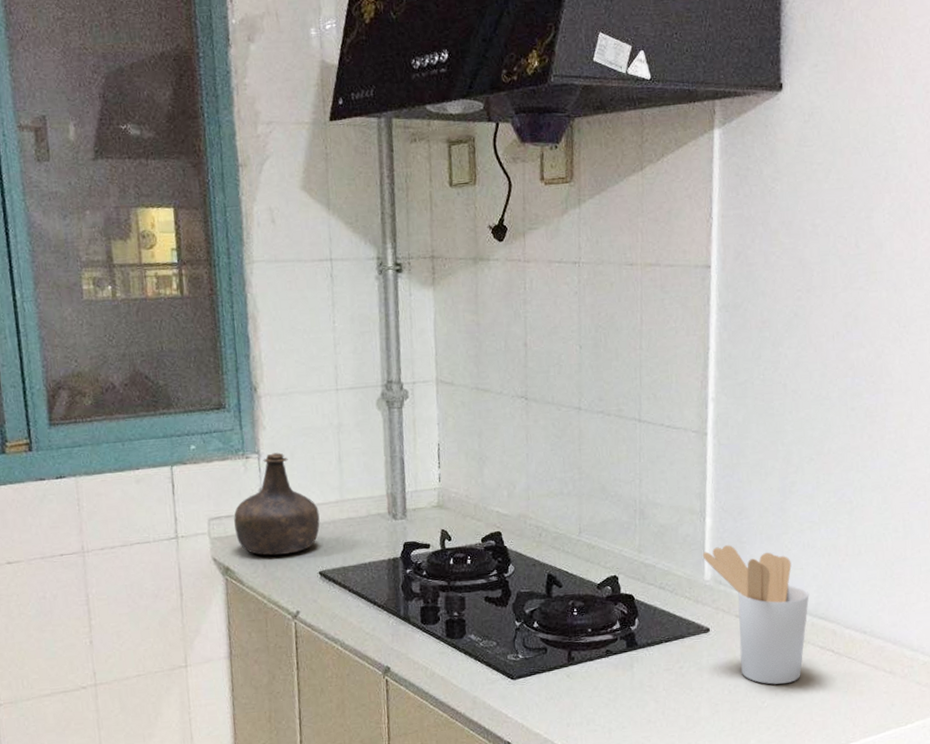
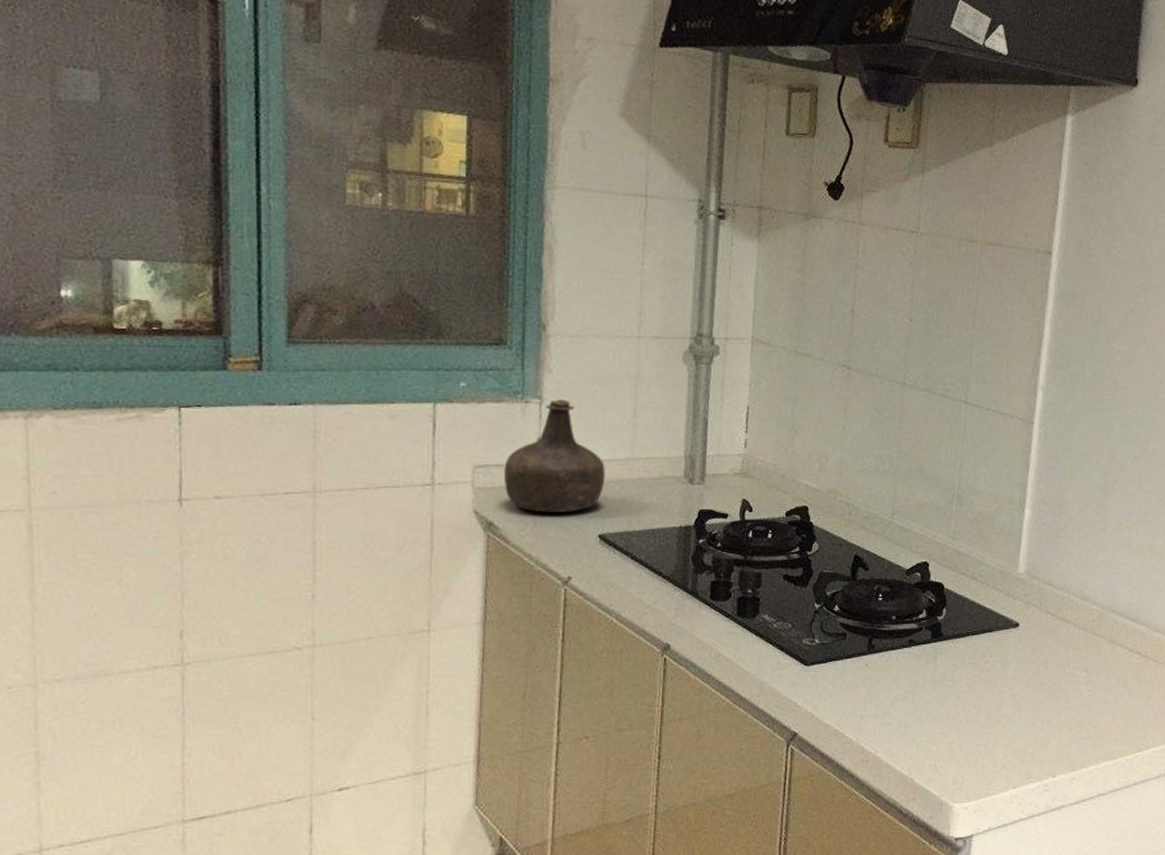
utensil holder: present [702,545,810,685] -> none [1018,538,1122,685]

